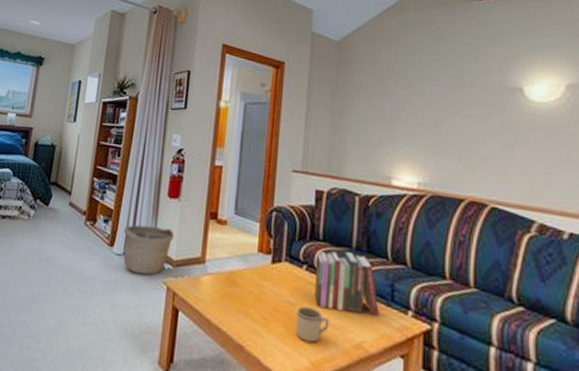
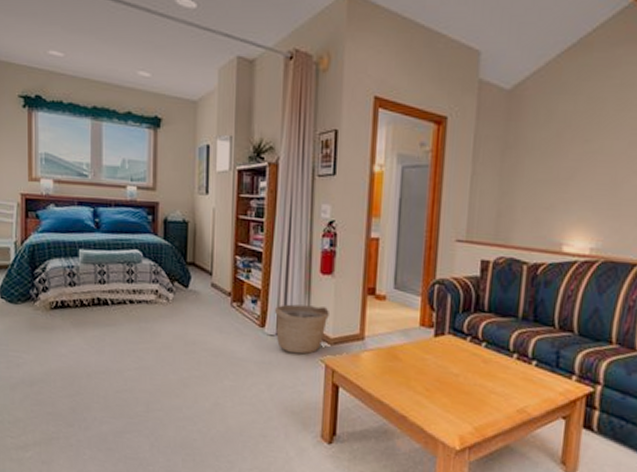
mug: present [296,306,330,343] -> none [459,376,493,410]
books: present [314,251,379,316] -> none [478,322,544,382]

